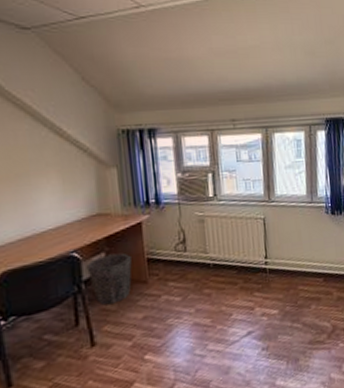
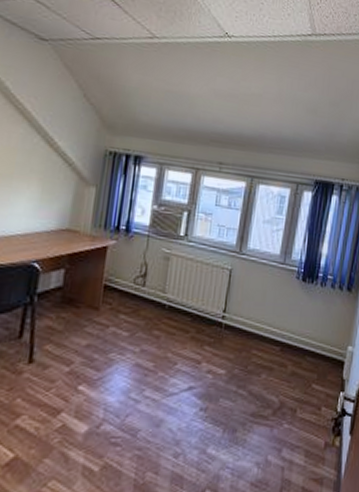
waste bin: present [86,253,132,305] -> none [43,272,89,324]

